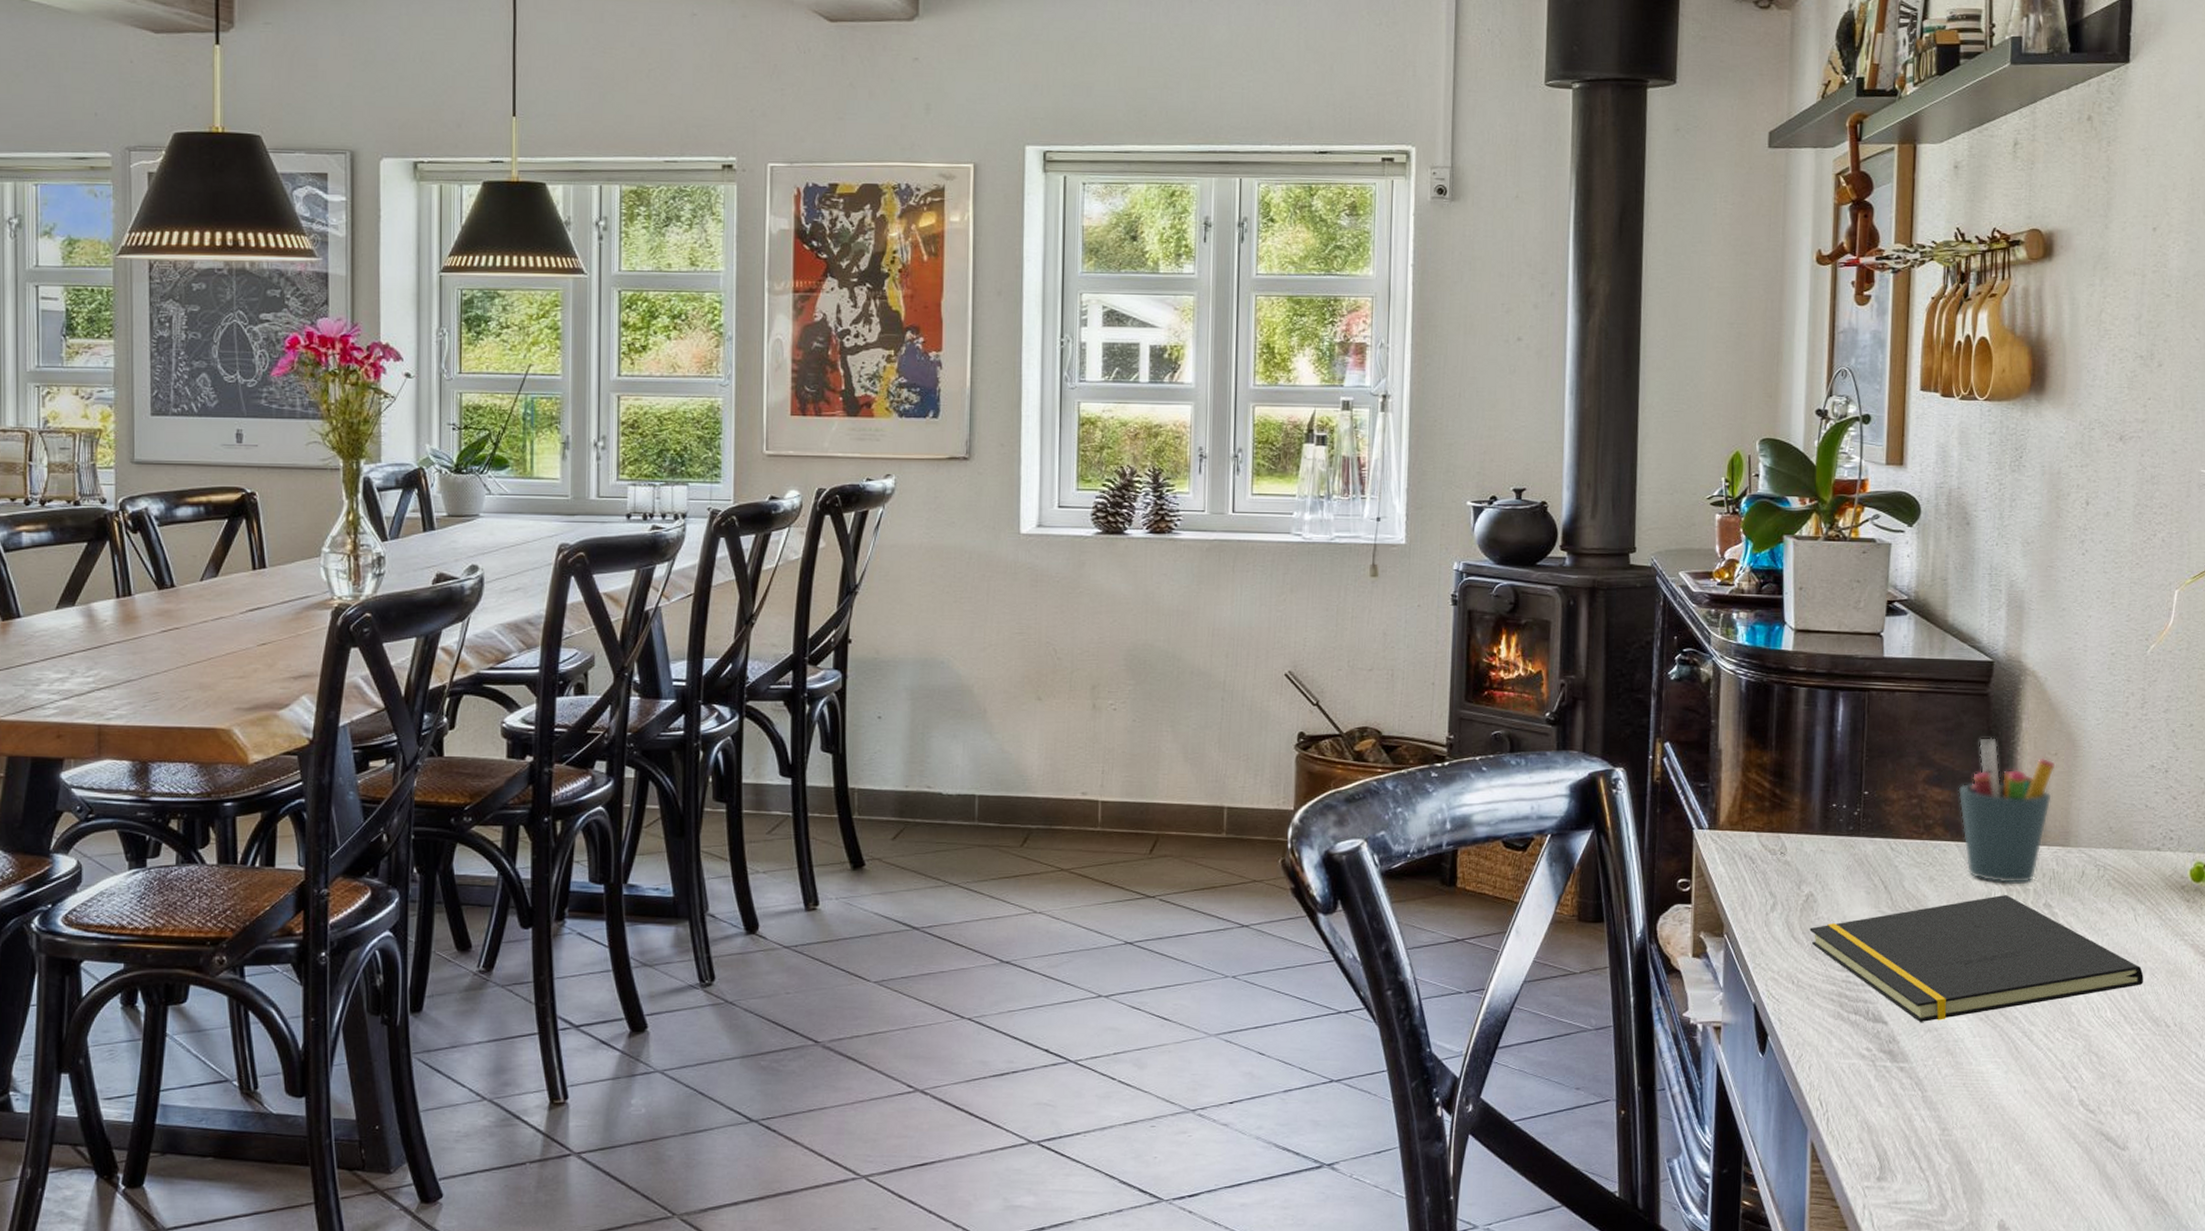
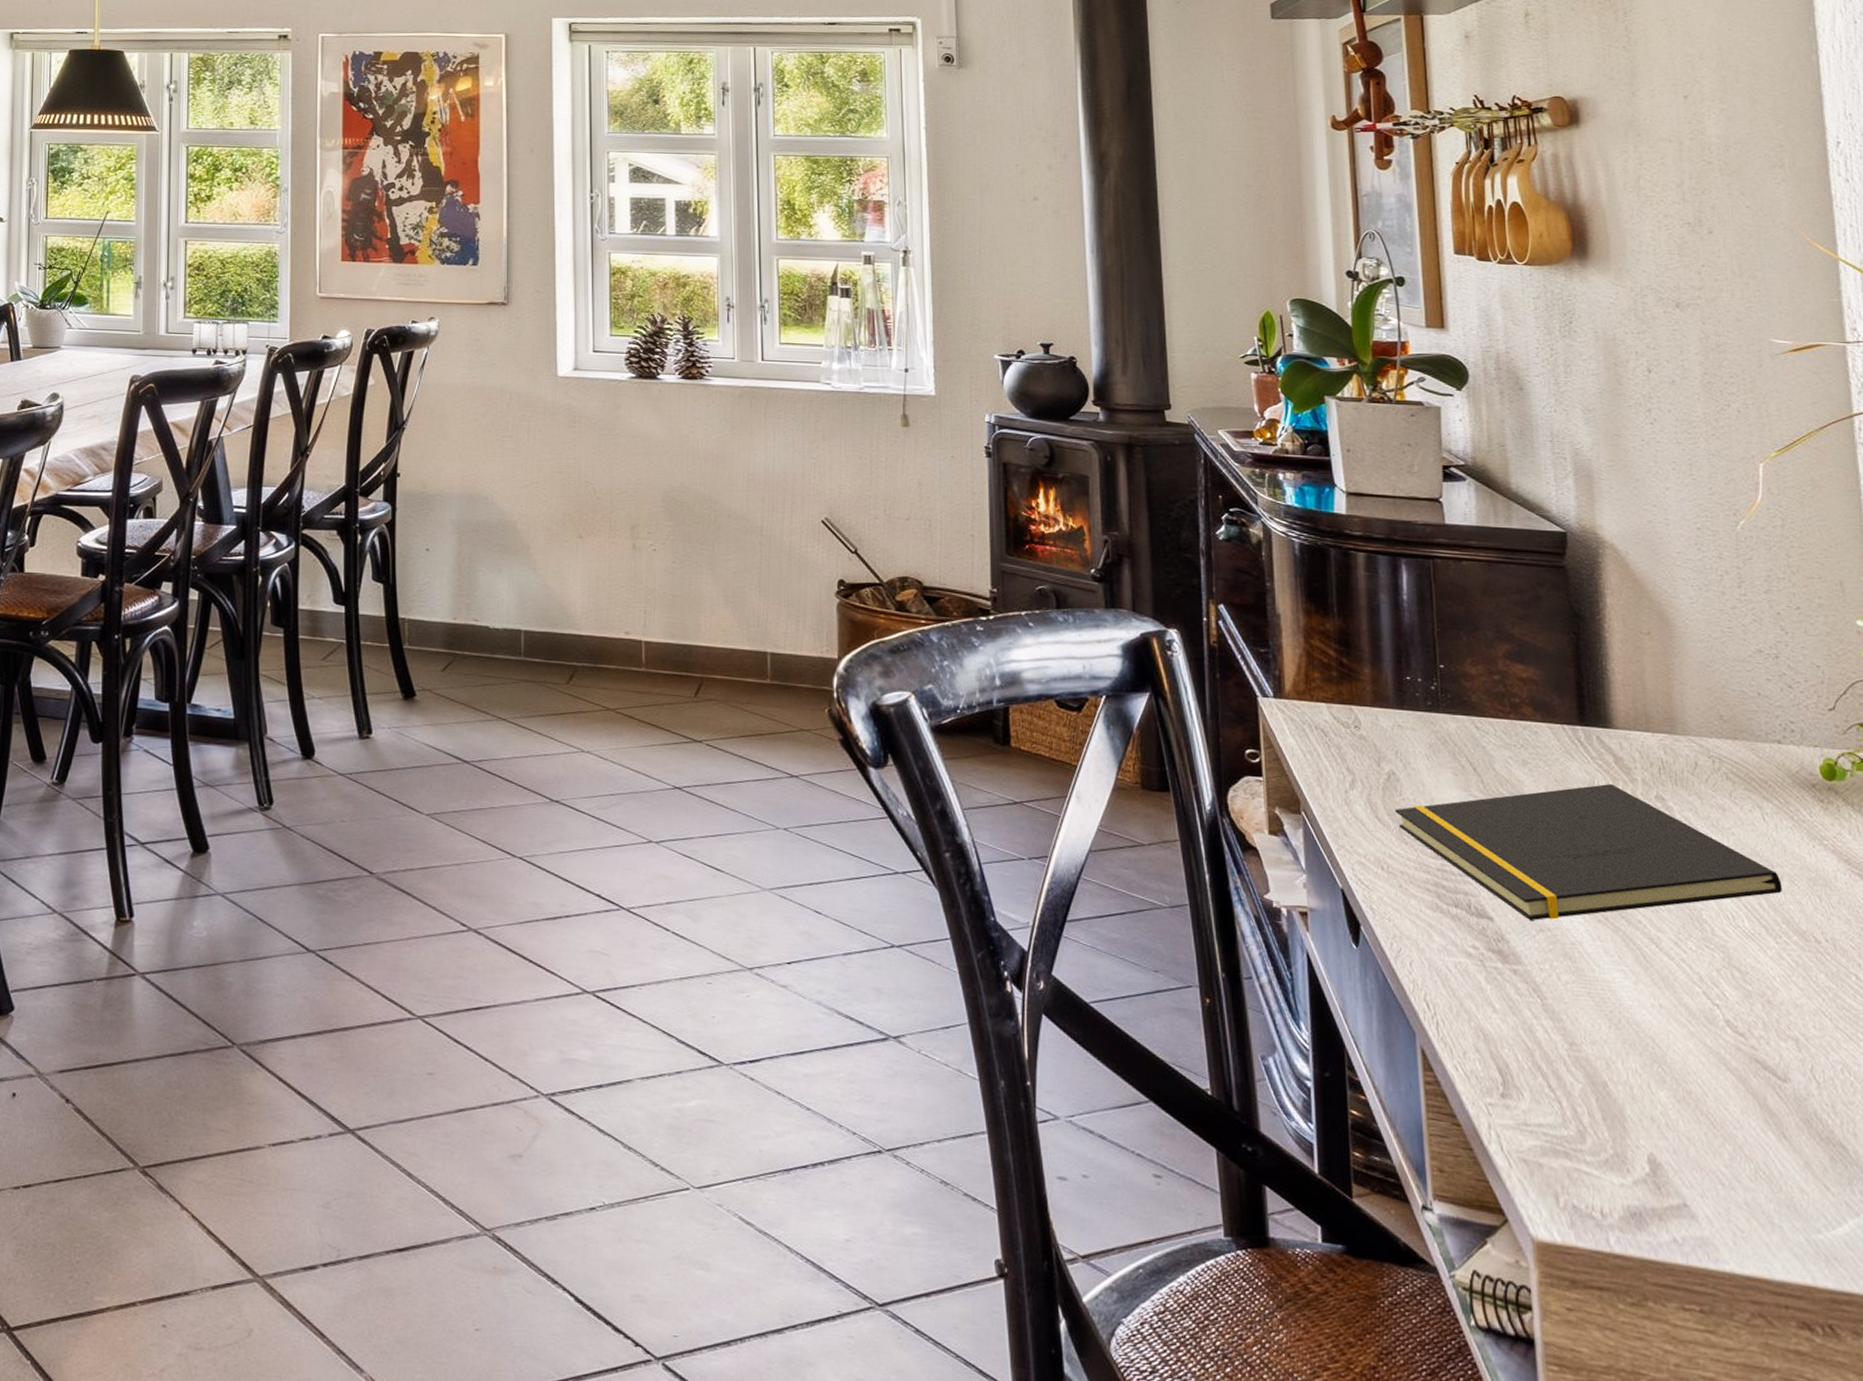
pen holder: present [1958,738,2056,884] -> none [1543,613,1650,773]

